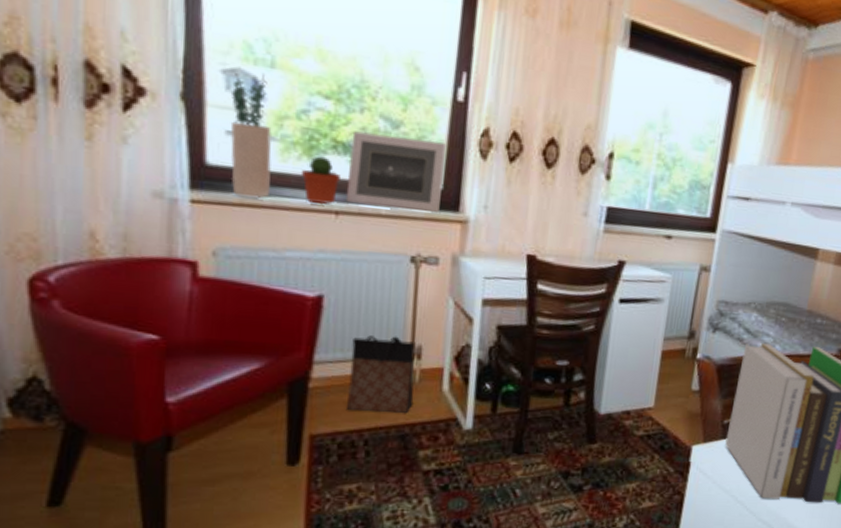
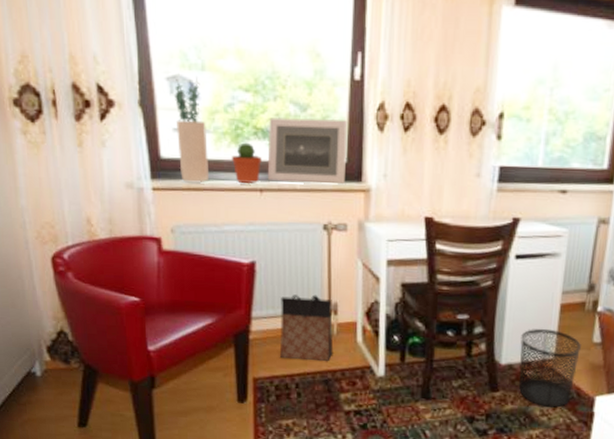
waste bin: none [617,375,680,459] -> present [519,328,581,408]

